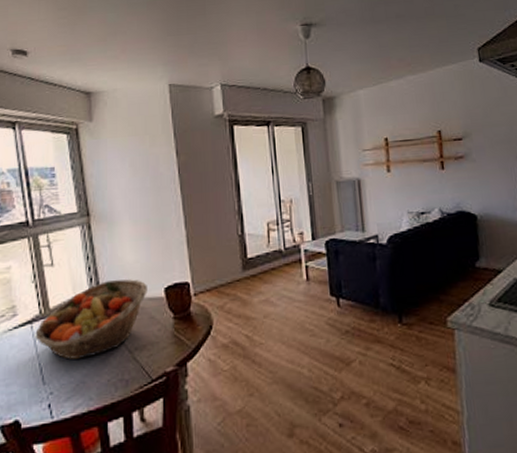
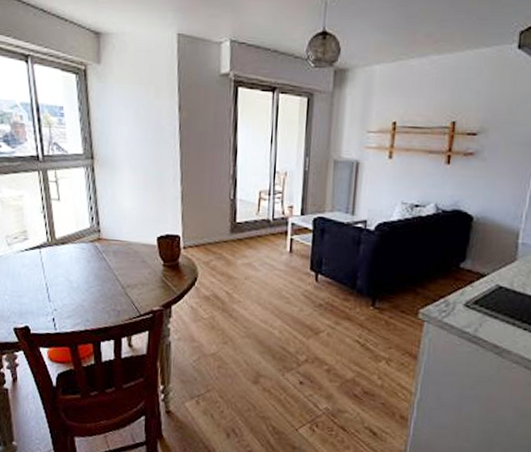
fruit basket: present [35,279,147,360] -> none [43,222,142,286]

